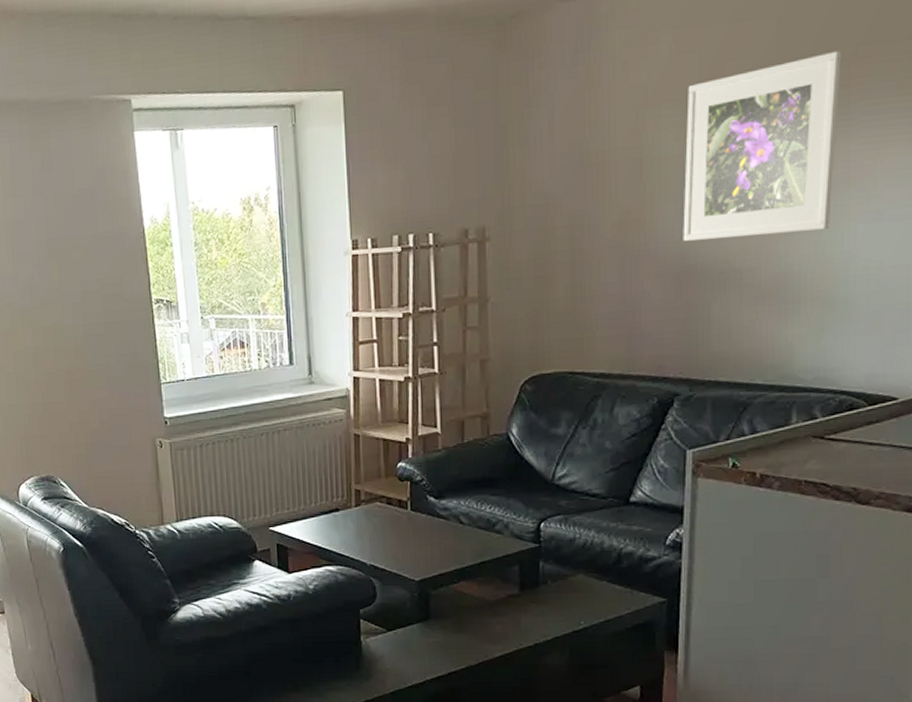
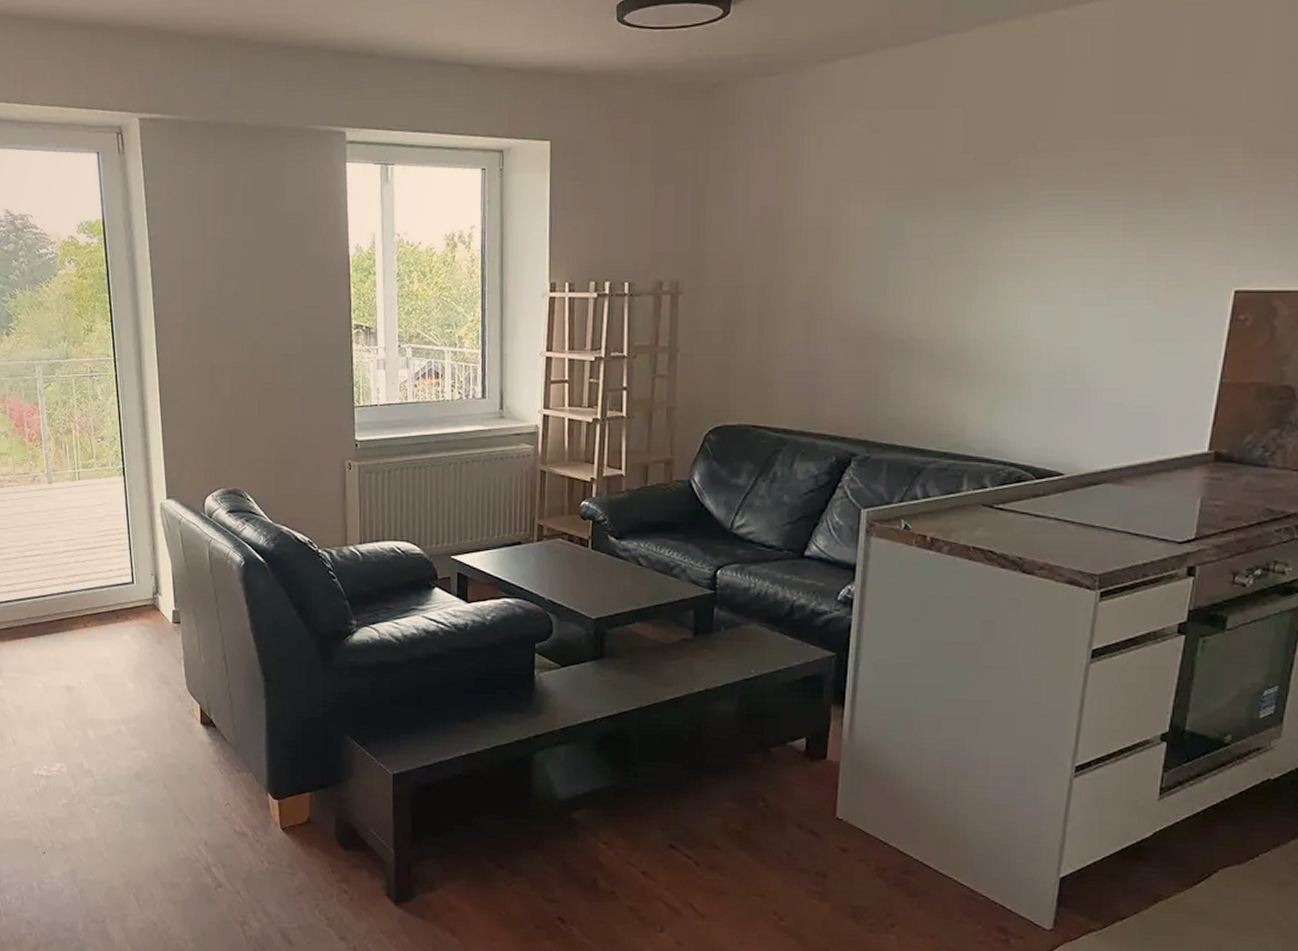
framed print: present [683,50,841,242] -> none [866,143,1021,310]

